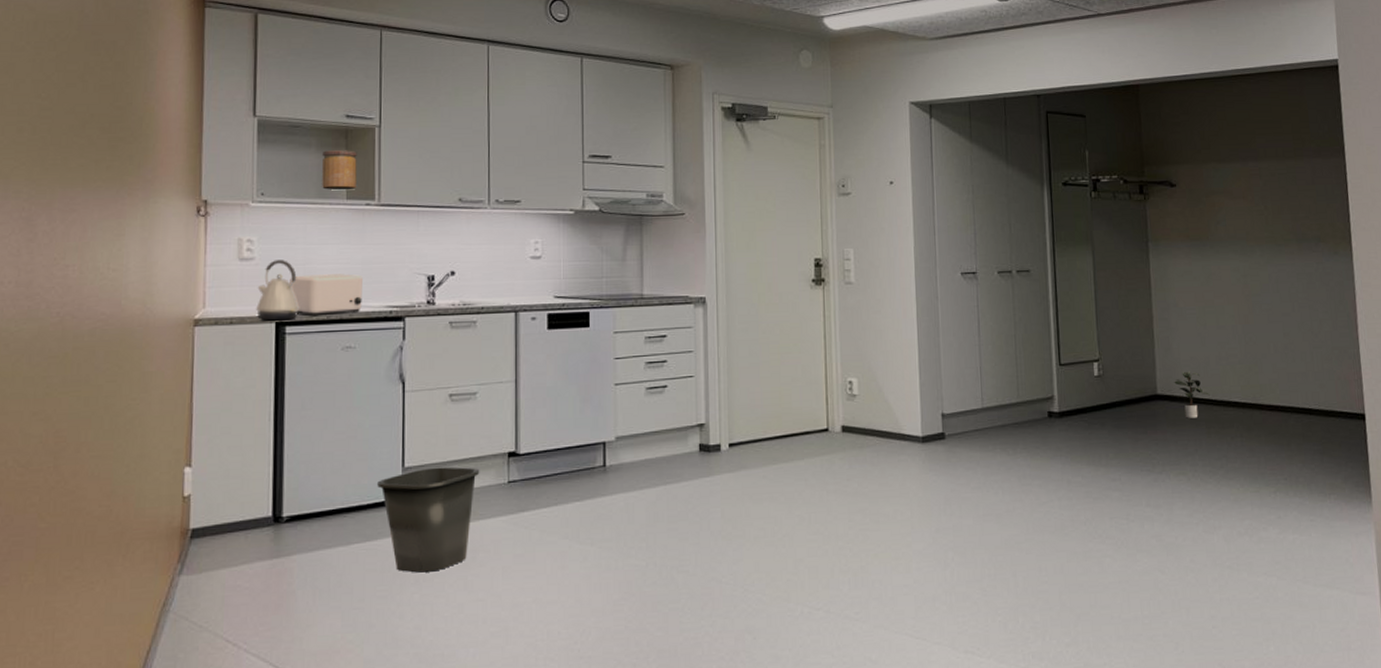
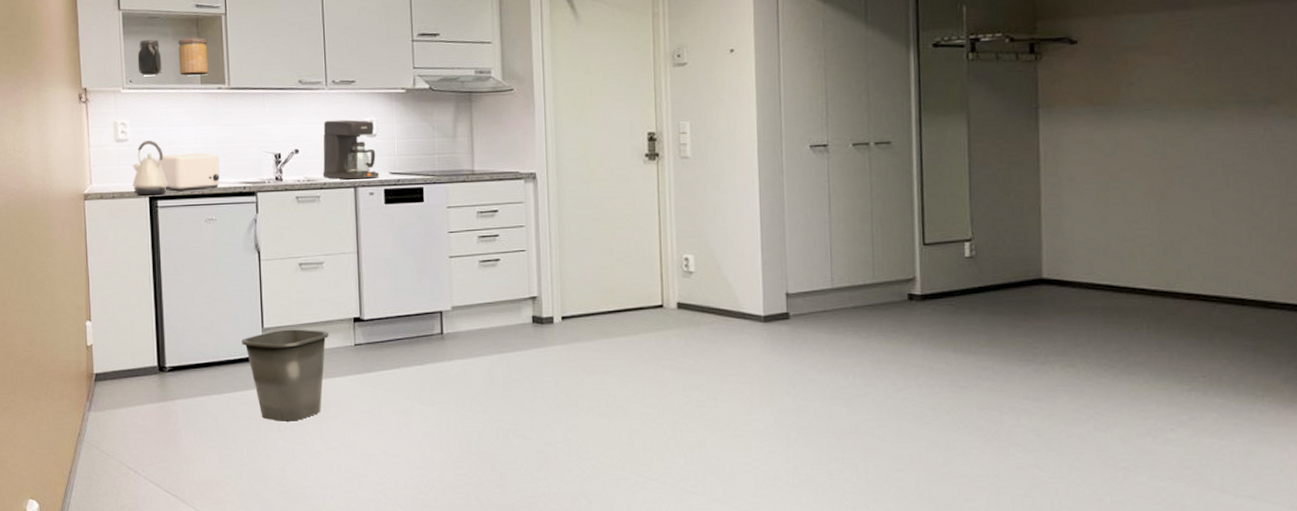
jar: none [272,150,302,188] -> present [137,39,162,76]
coffee maker: none [480,240,543,305] -> present [322,119,379,181]
potted plant: present [1174,371,1210,418] -> none [1064,253,1110,306]

